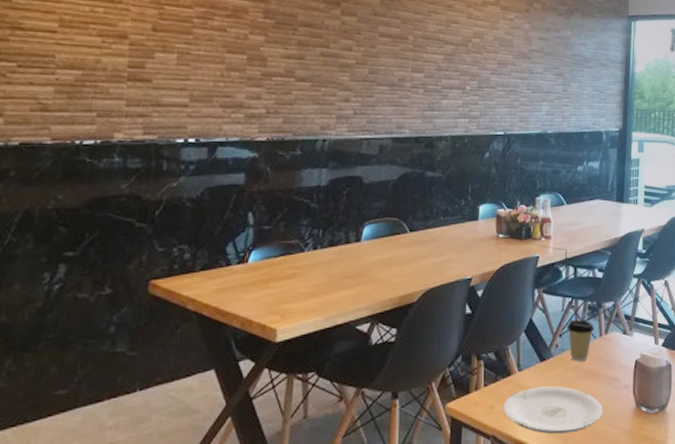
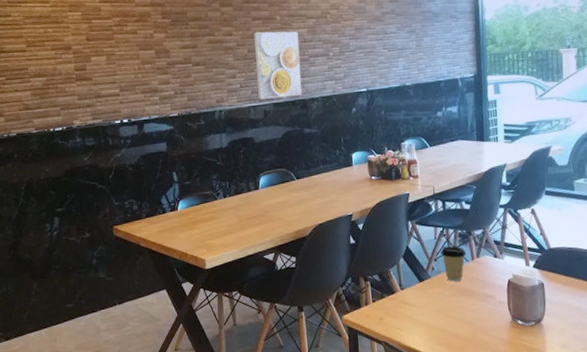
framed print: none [374,50,433,132] -> present [254,31,302,99]
plate: present [502,386,603,434] -> none [390,302,481,342]

